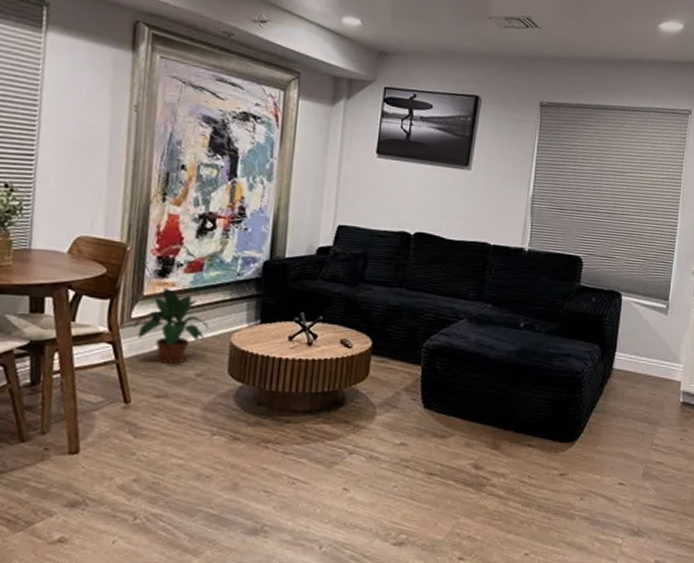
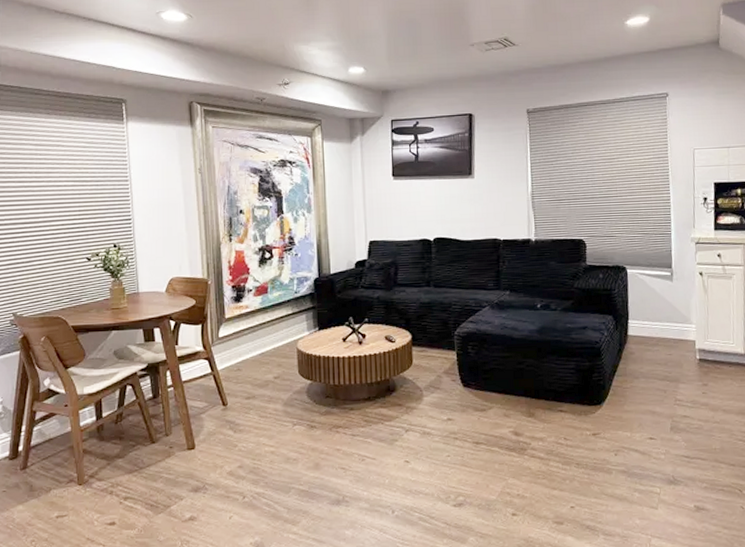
potted plant: present [133,287,210,364] -> none [221,310,280,371]

